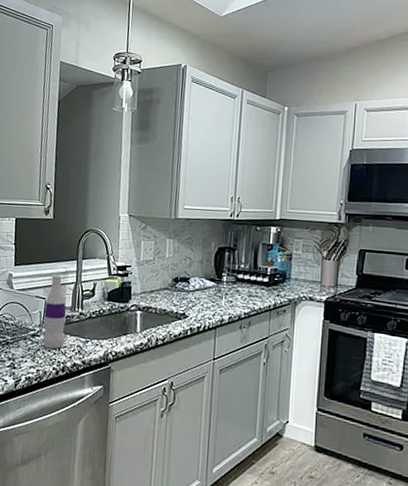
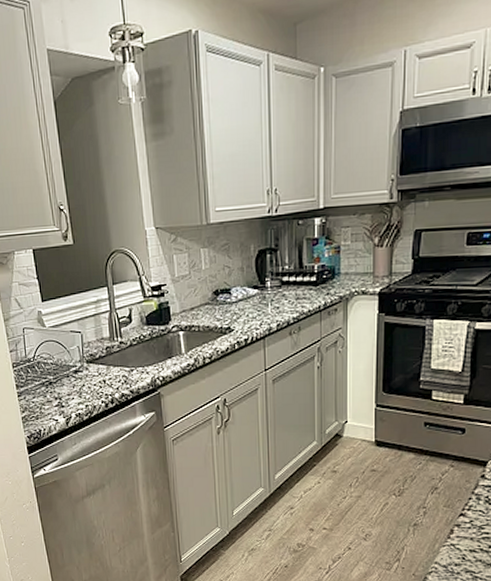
bottle: present [42,274,66,350] -> none [82,304,109,383]

